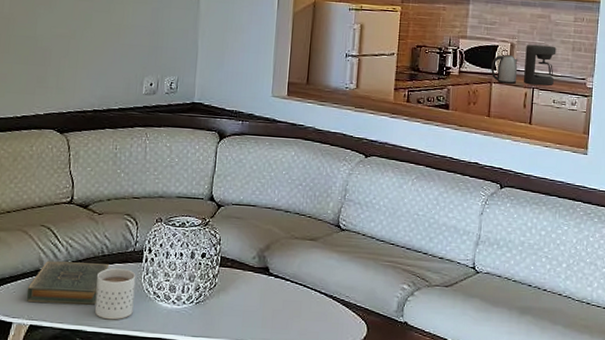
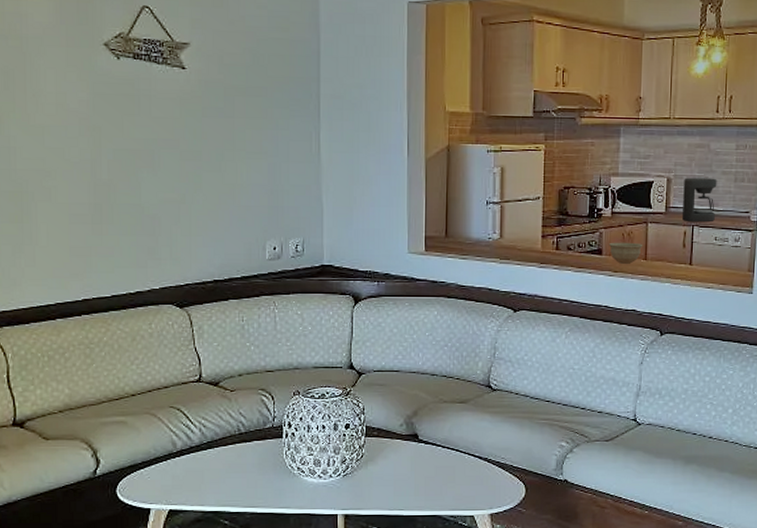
hardback book: present [26,261,110,305] -> none [162,442,248,486]
mug: present [94,267,136,320] -> none [235,445,277,499]
bowl: none [456,98,487,121] -> present [609,242,643,265]
kettle: present [491,54,518,85] -> none [647,190,676,223]

